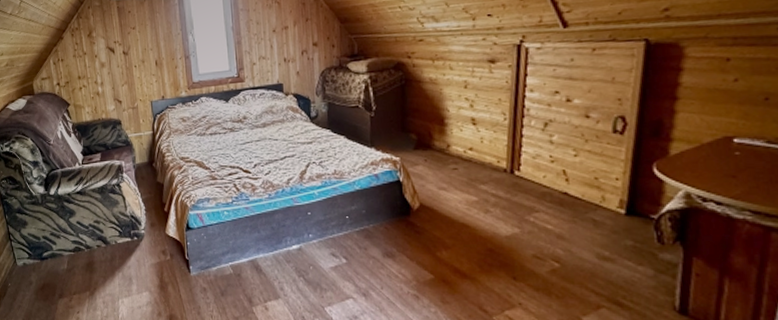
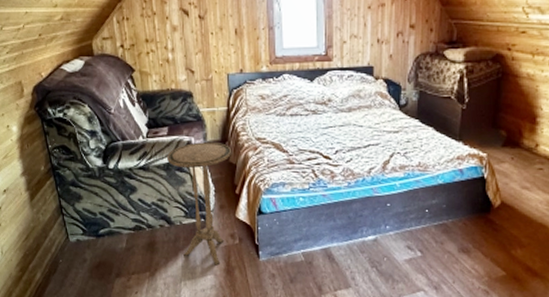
side table: none [101,164,159,282] -> present [167,142,232,266]

